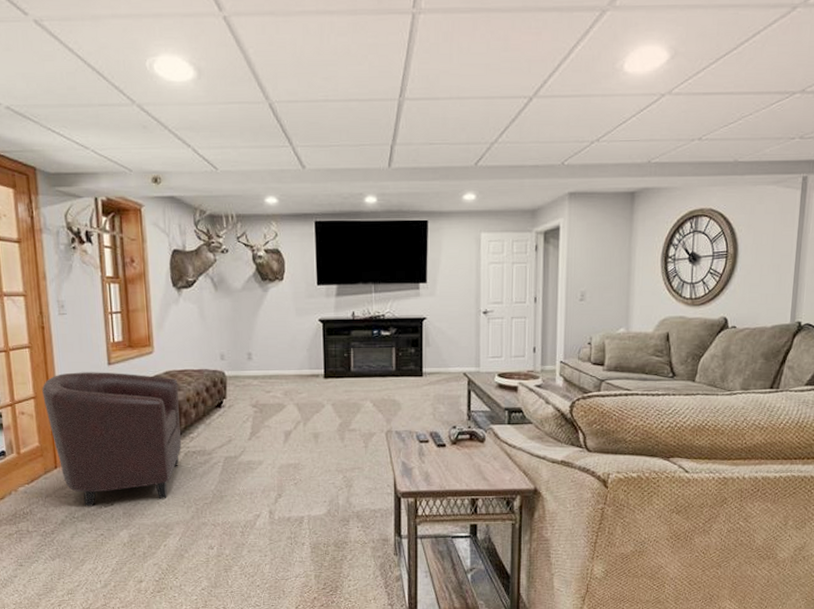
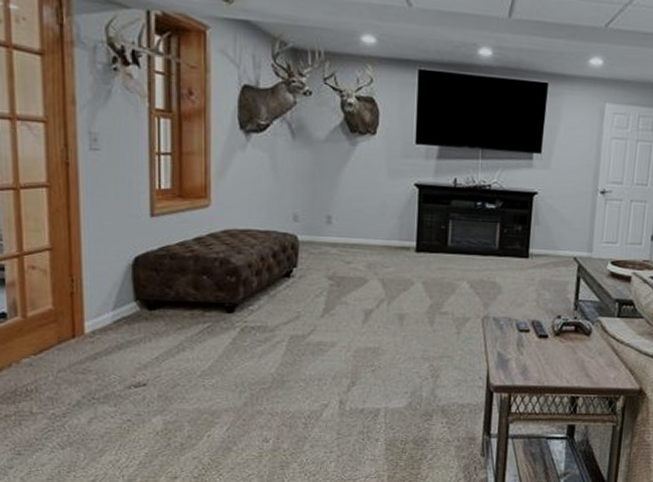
chair: present [42,372,181,508] -> none [61,222,239,387]

